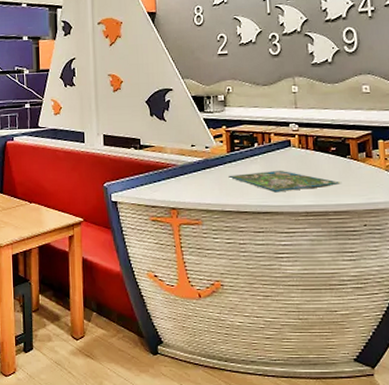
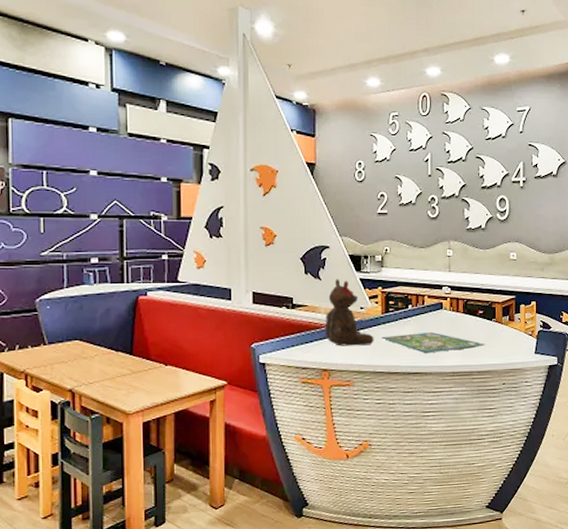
teddy bear: none [171,120,221,185] -> present [324,279,374,346]

